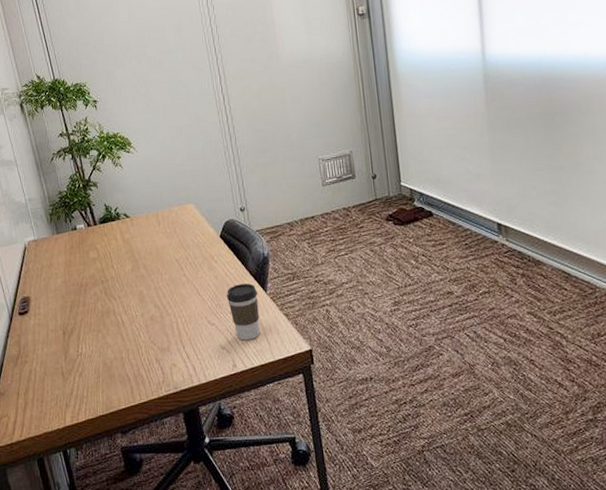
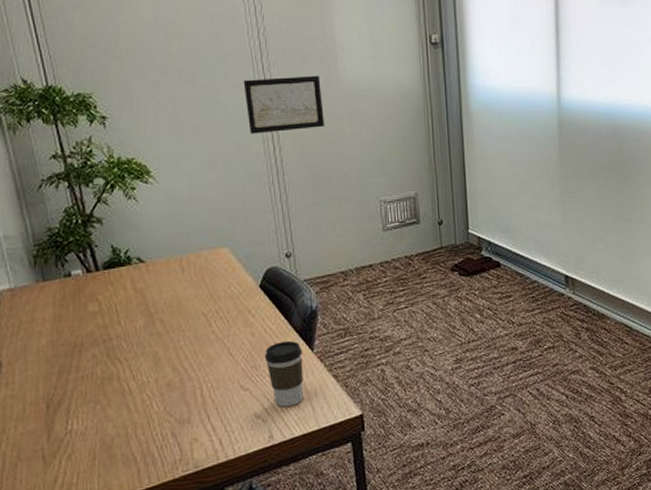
wall art: none [200,52,268,108] -> present [243,75,324,134]

